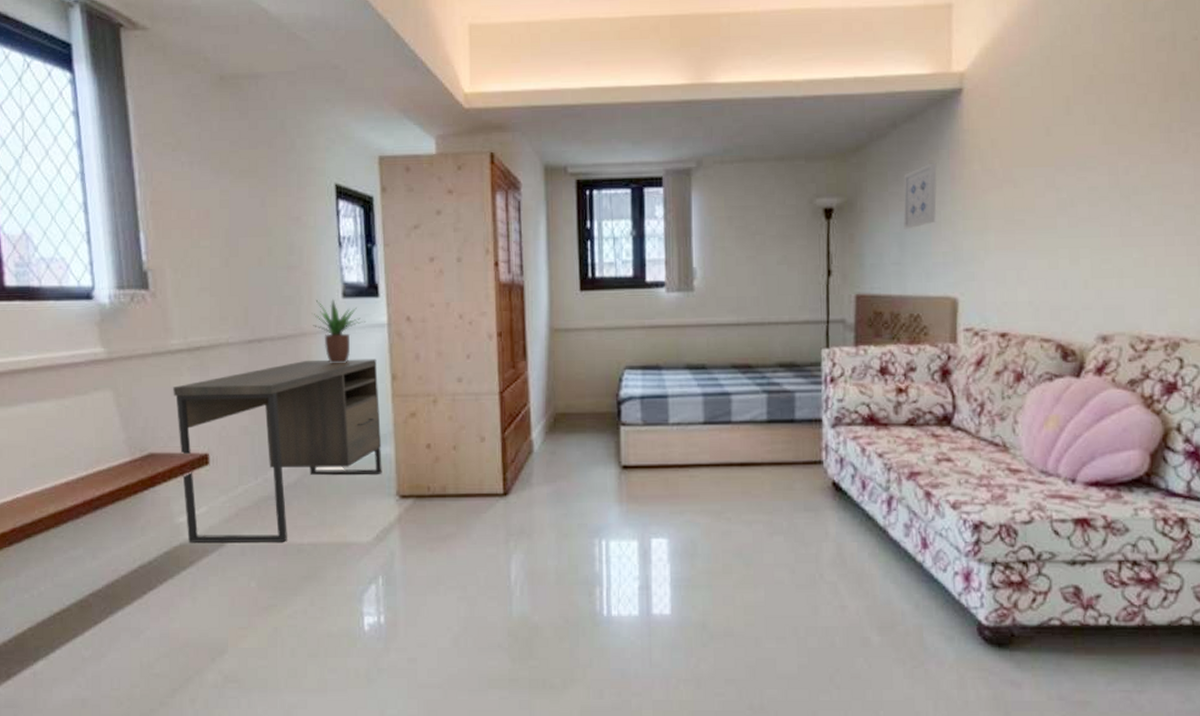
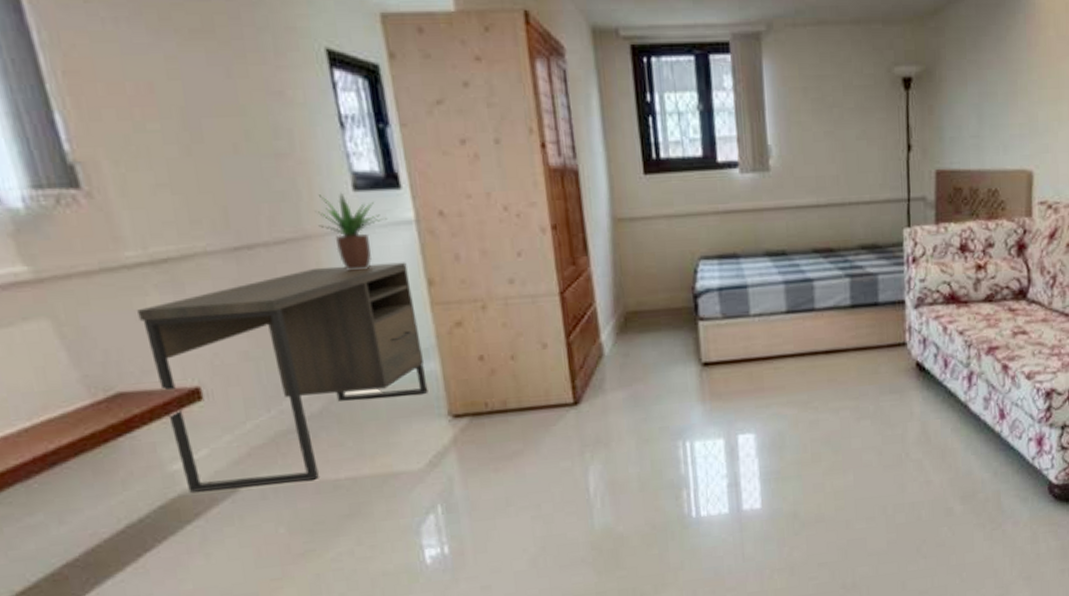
wall art: present [903,163,937,229] -> none [981,28,1014,100]

